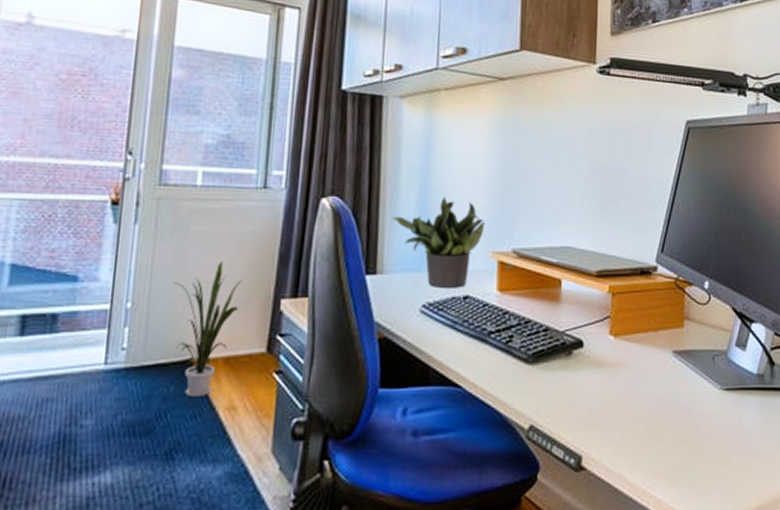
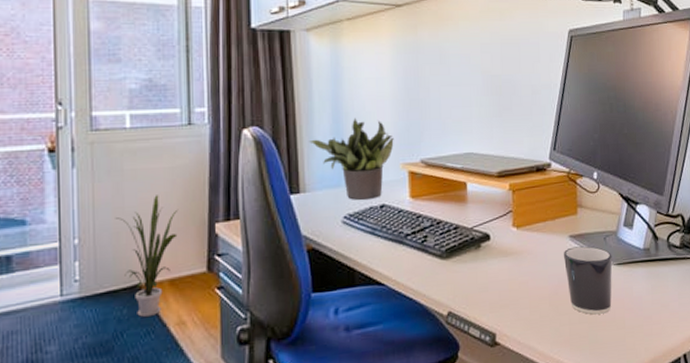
mug: none [665,364,721,446] -> present [564,246,613,315]

